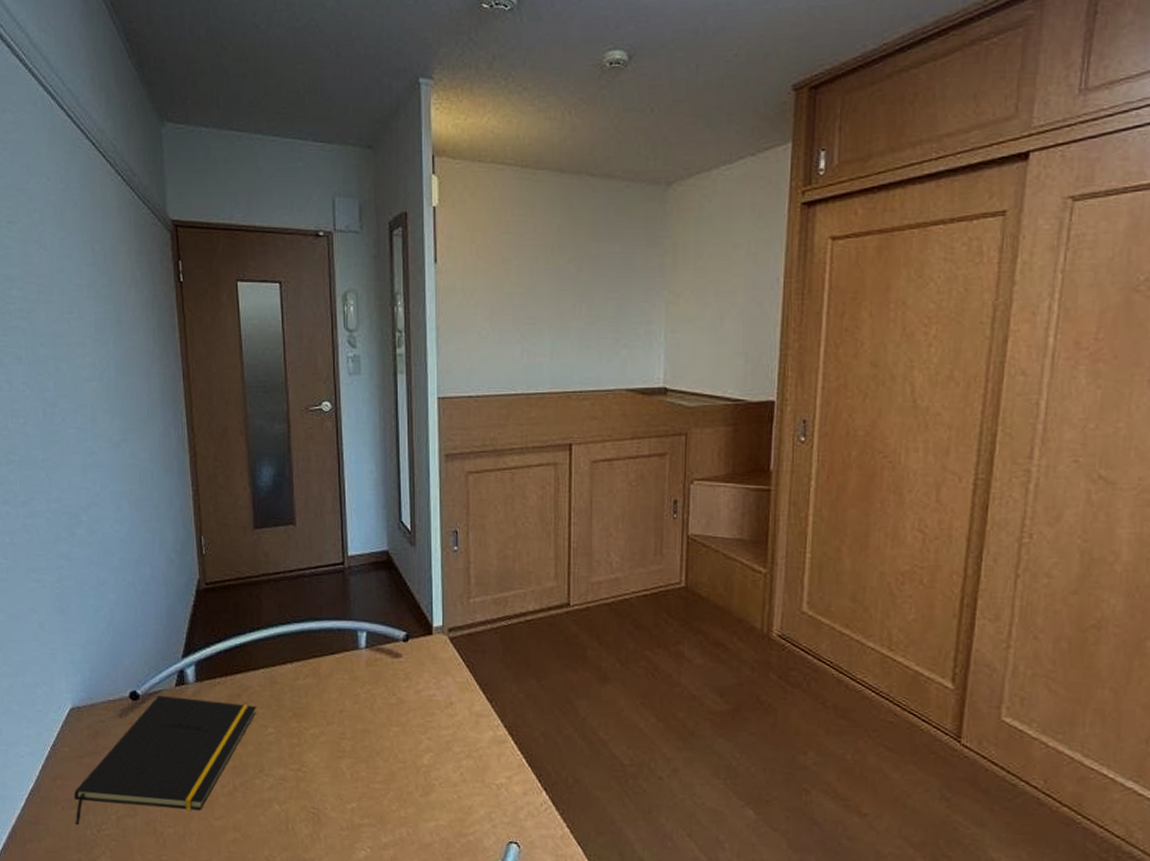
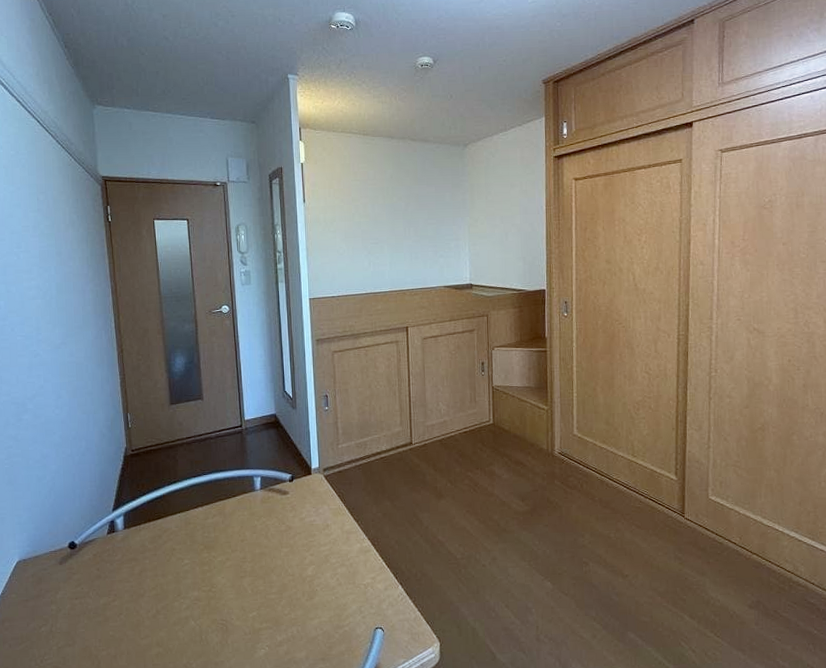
notepad: present [74,696,257,825] -> none [20,543,175,658]

